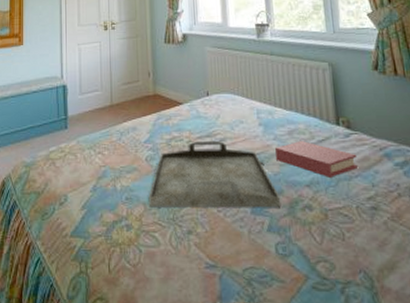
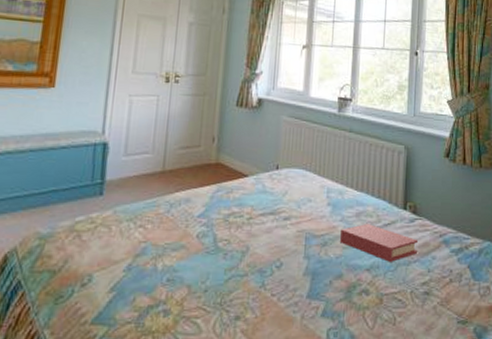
serving tray: present [148,140,281,208] -> none [193,218,339,292]

